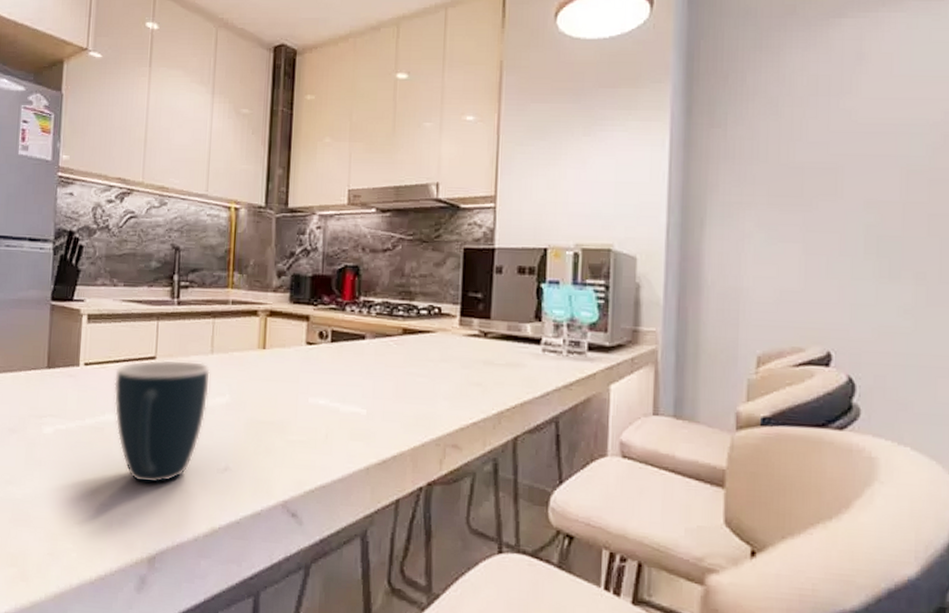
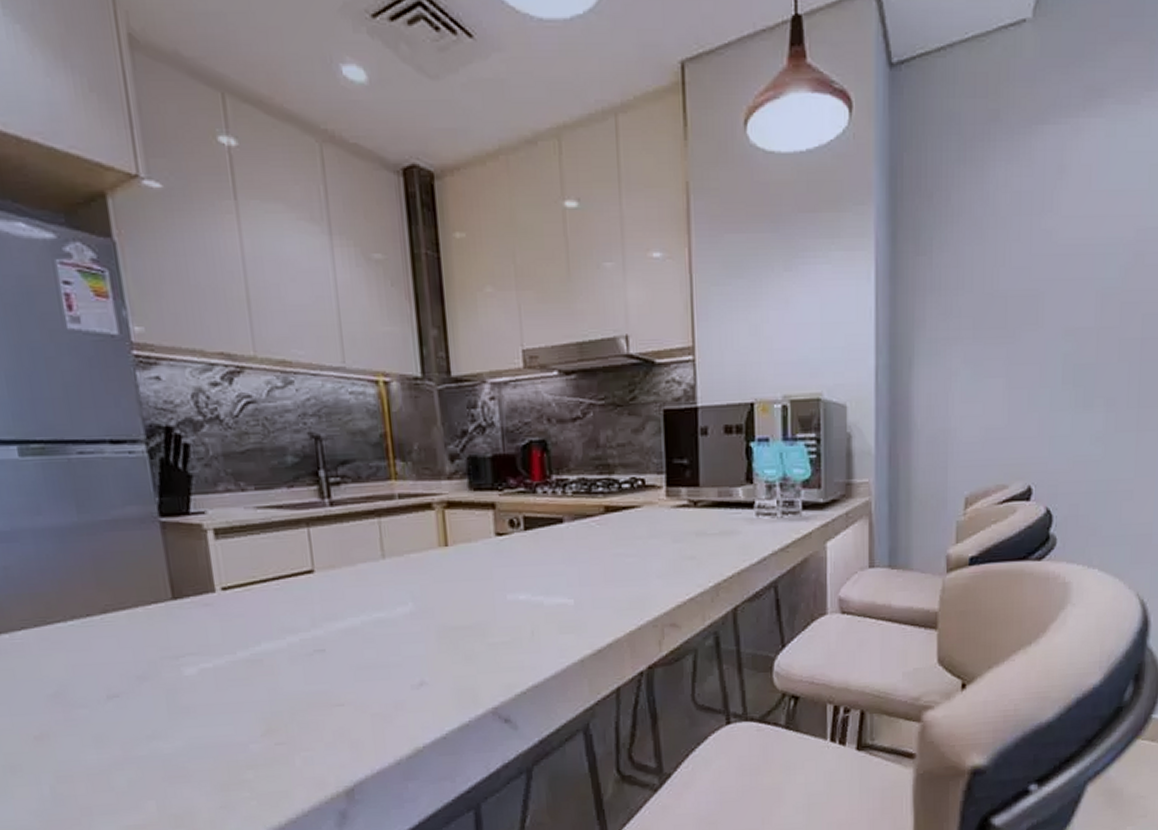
mug: present [114,360,210,484] -> none [264,569,388,714]

